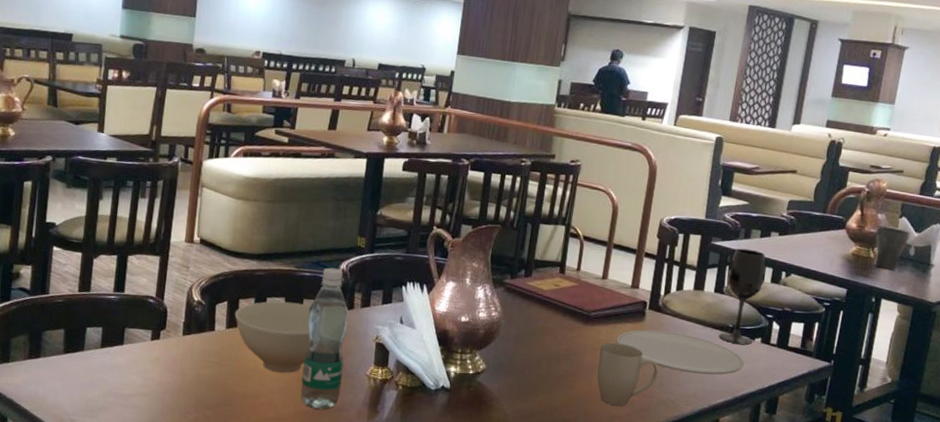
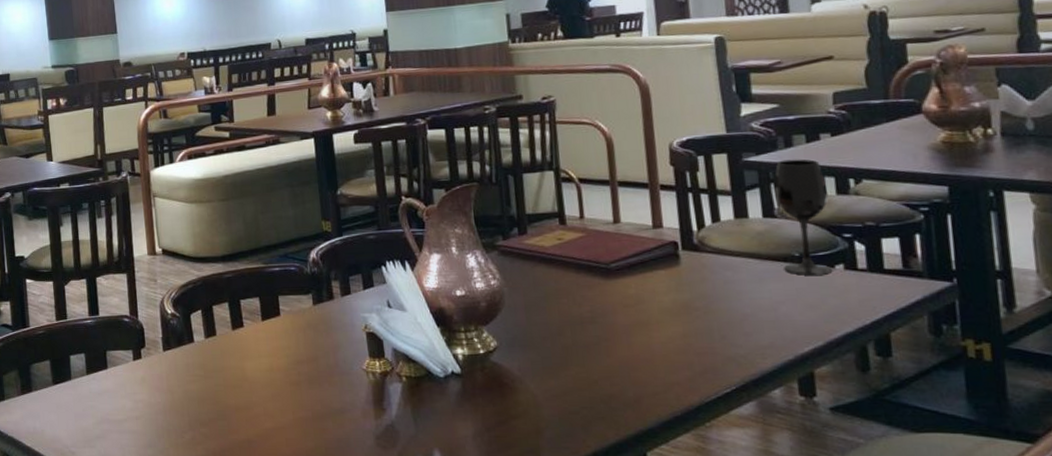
bowl: present [234,301,311,373] -> none [210,301,295,378]
bottle: present [300,267,349,410] -> none [286,258,339,414]
mug: present [597,342,659,407] -> none [632,295,716,371]
plate: present [617,329,745,375] -> none [651,272,829,319]
cup: present [875,226,910,270] -> none [967,99,1020,153]

